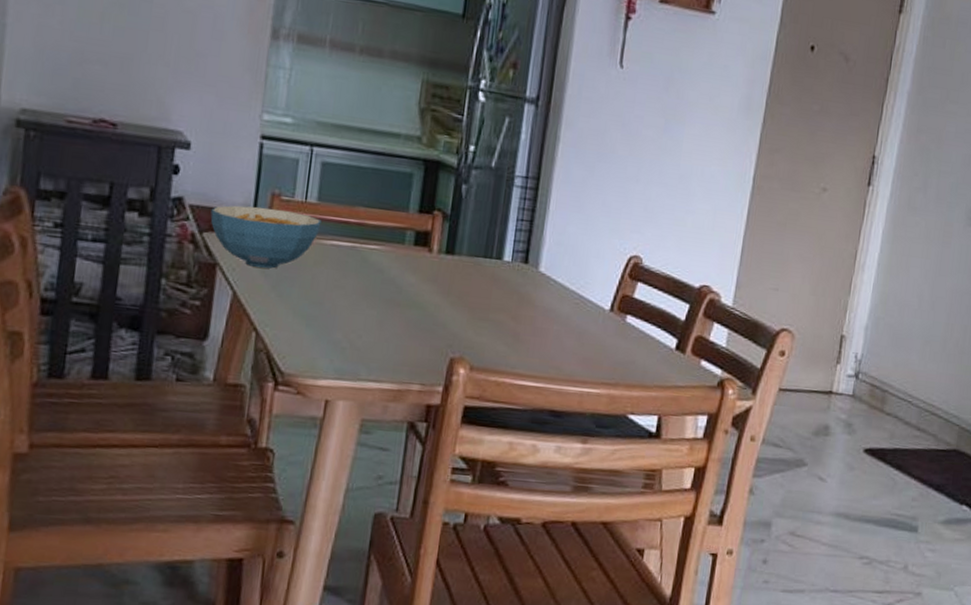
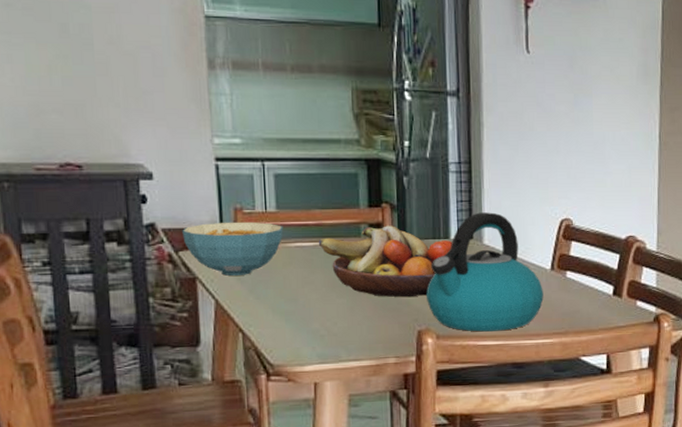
fruit bowl: none [356,234,505,320] -> present [318,226,453,298]
kettle: none [466,235,598,372] -> present [426,212,544,332]

